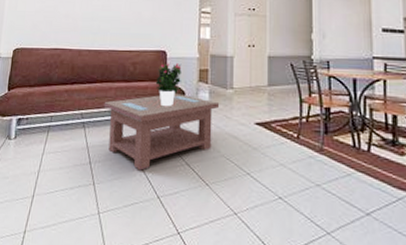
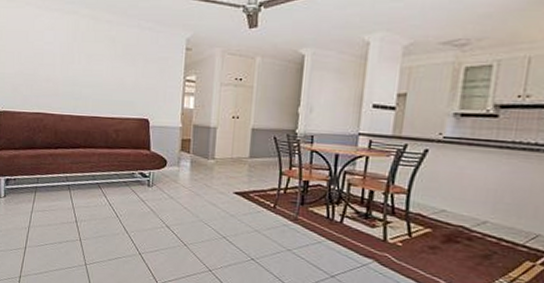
coffee table: present [103,93,220,171] -> none [87,161,201,230]
potted flower: present [155,63,182,107] -> none [137,131,164,174]

